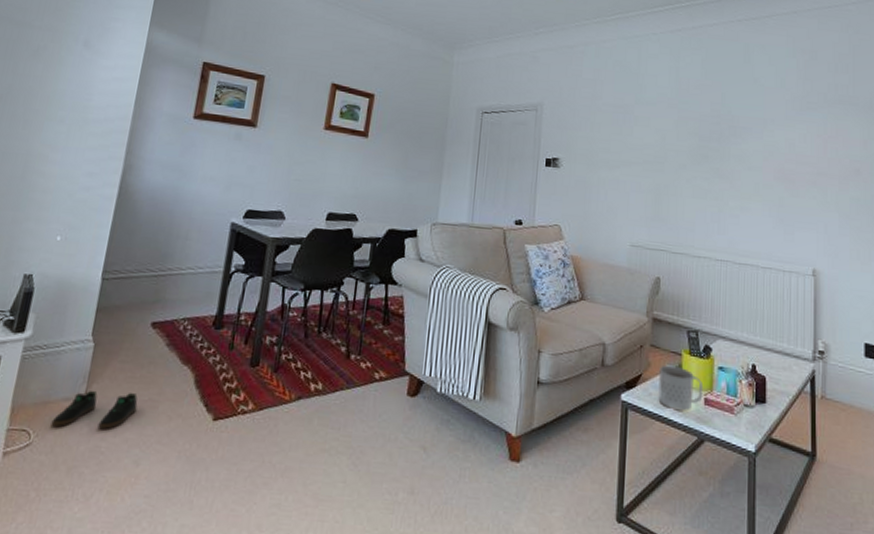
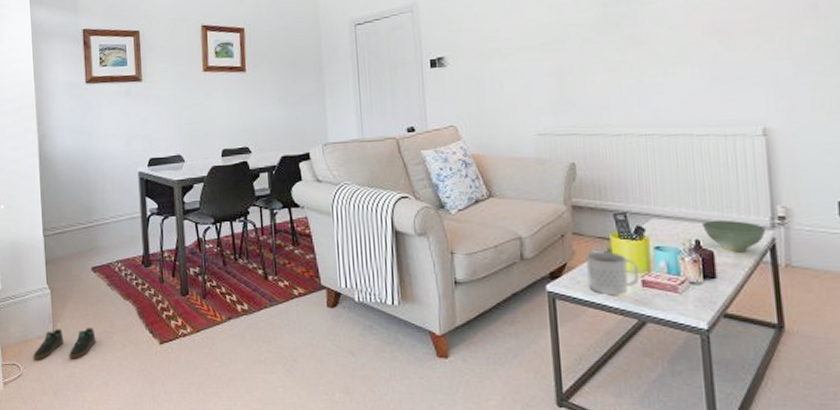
bowl: none [759,347,809,381] -> present [702,219,767,253]

